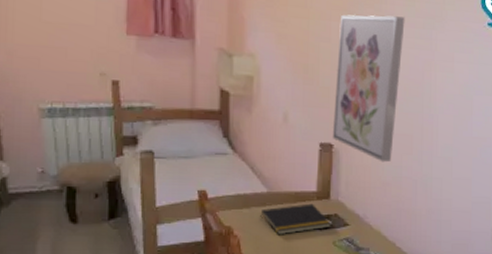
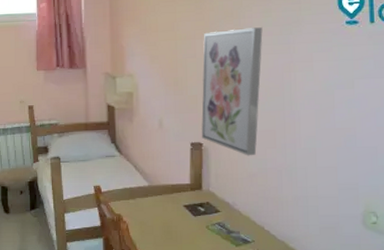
notepad: present [260,203,331,235] -> none [144,194,204,221]

